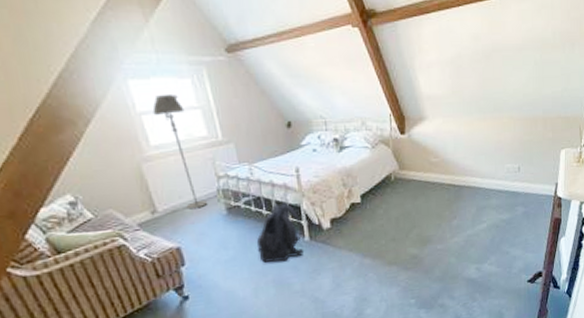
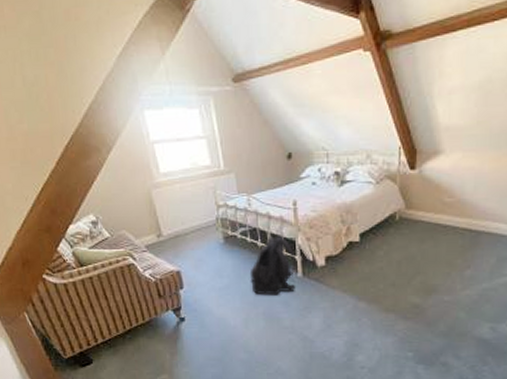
floor lamp: present [152,95,208,210] -> none [163,125,207,236]

